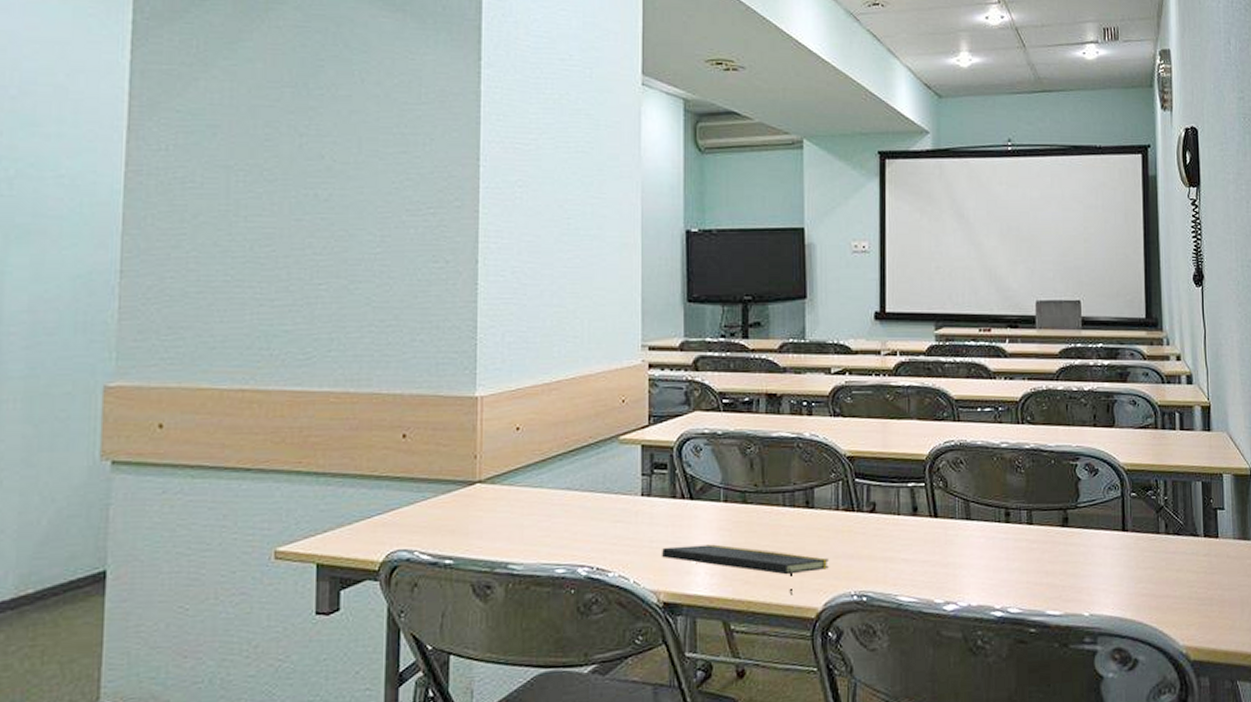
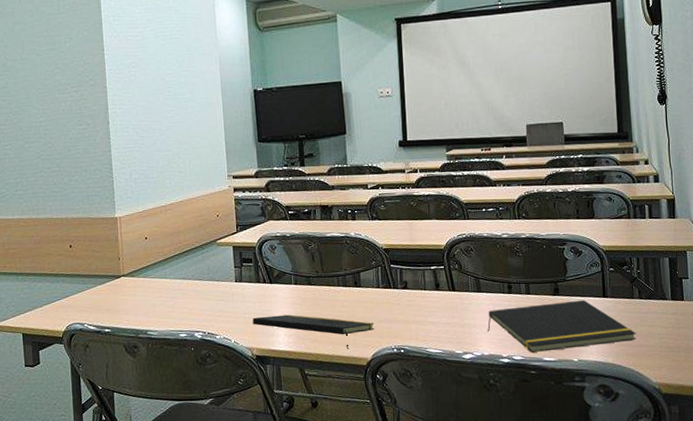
notepad: none [976,533,1162,604] -> present [487,299,637,353]

